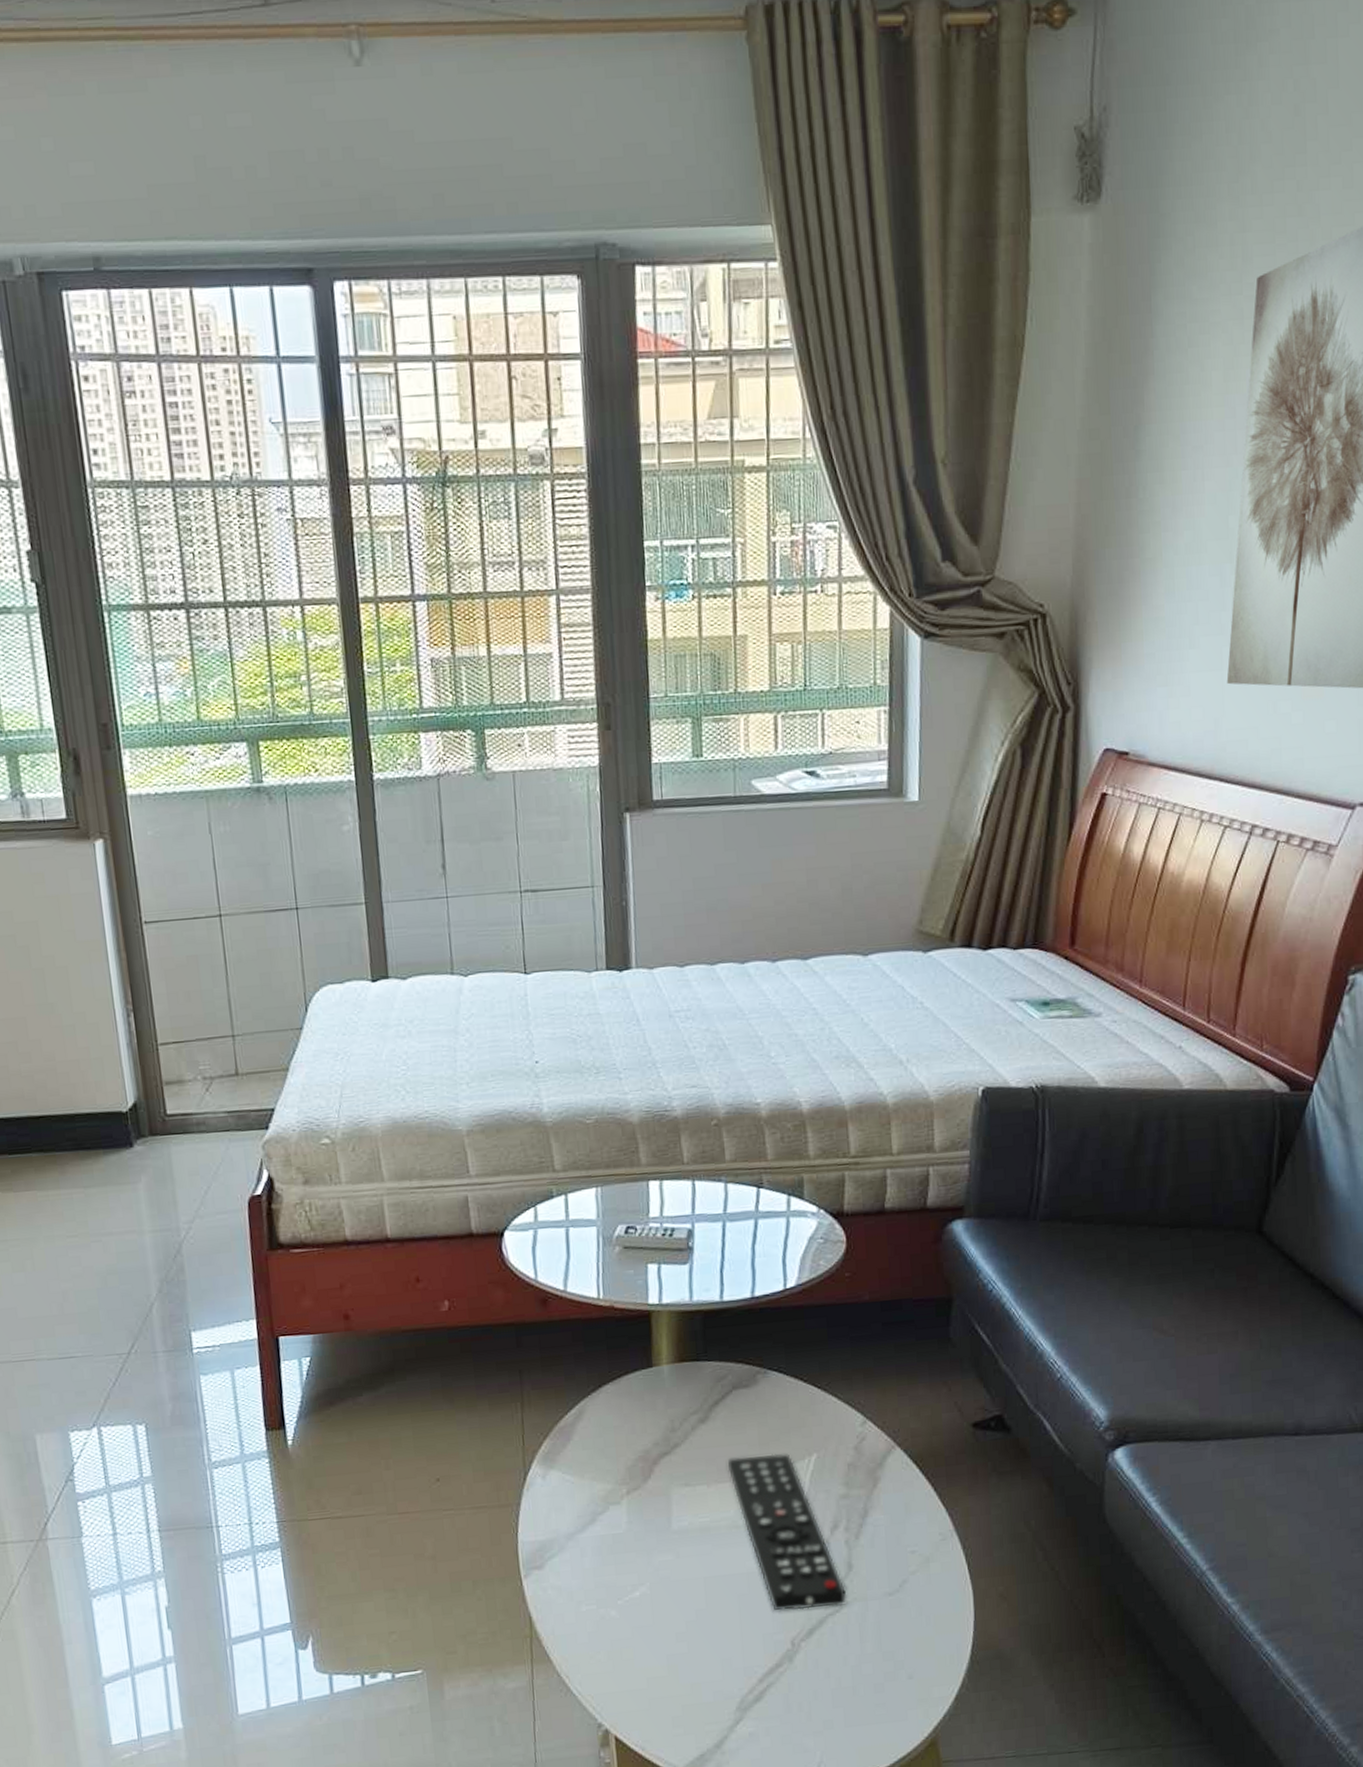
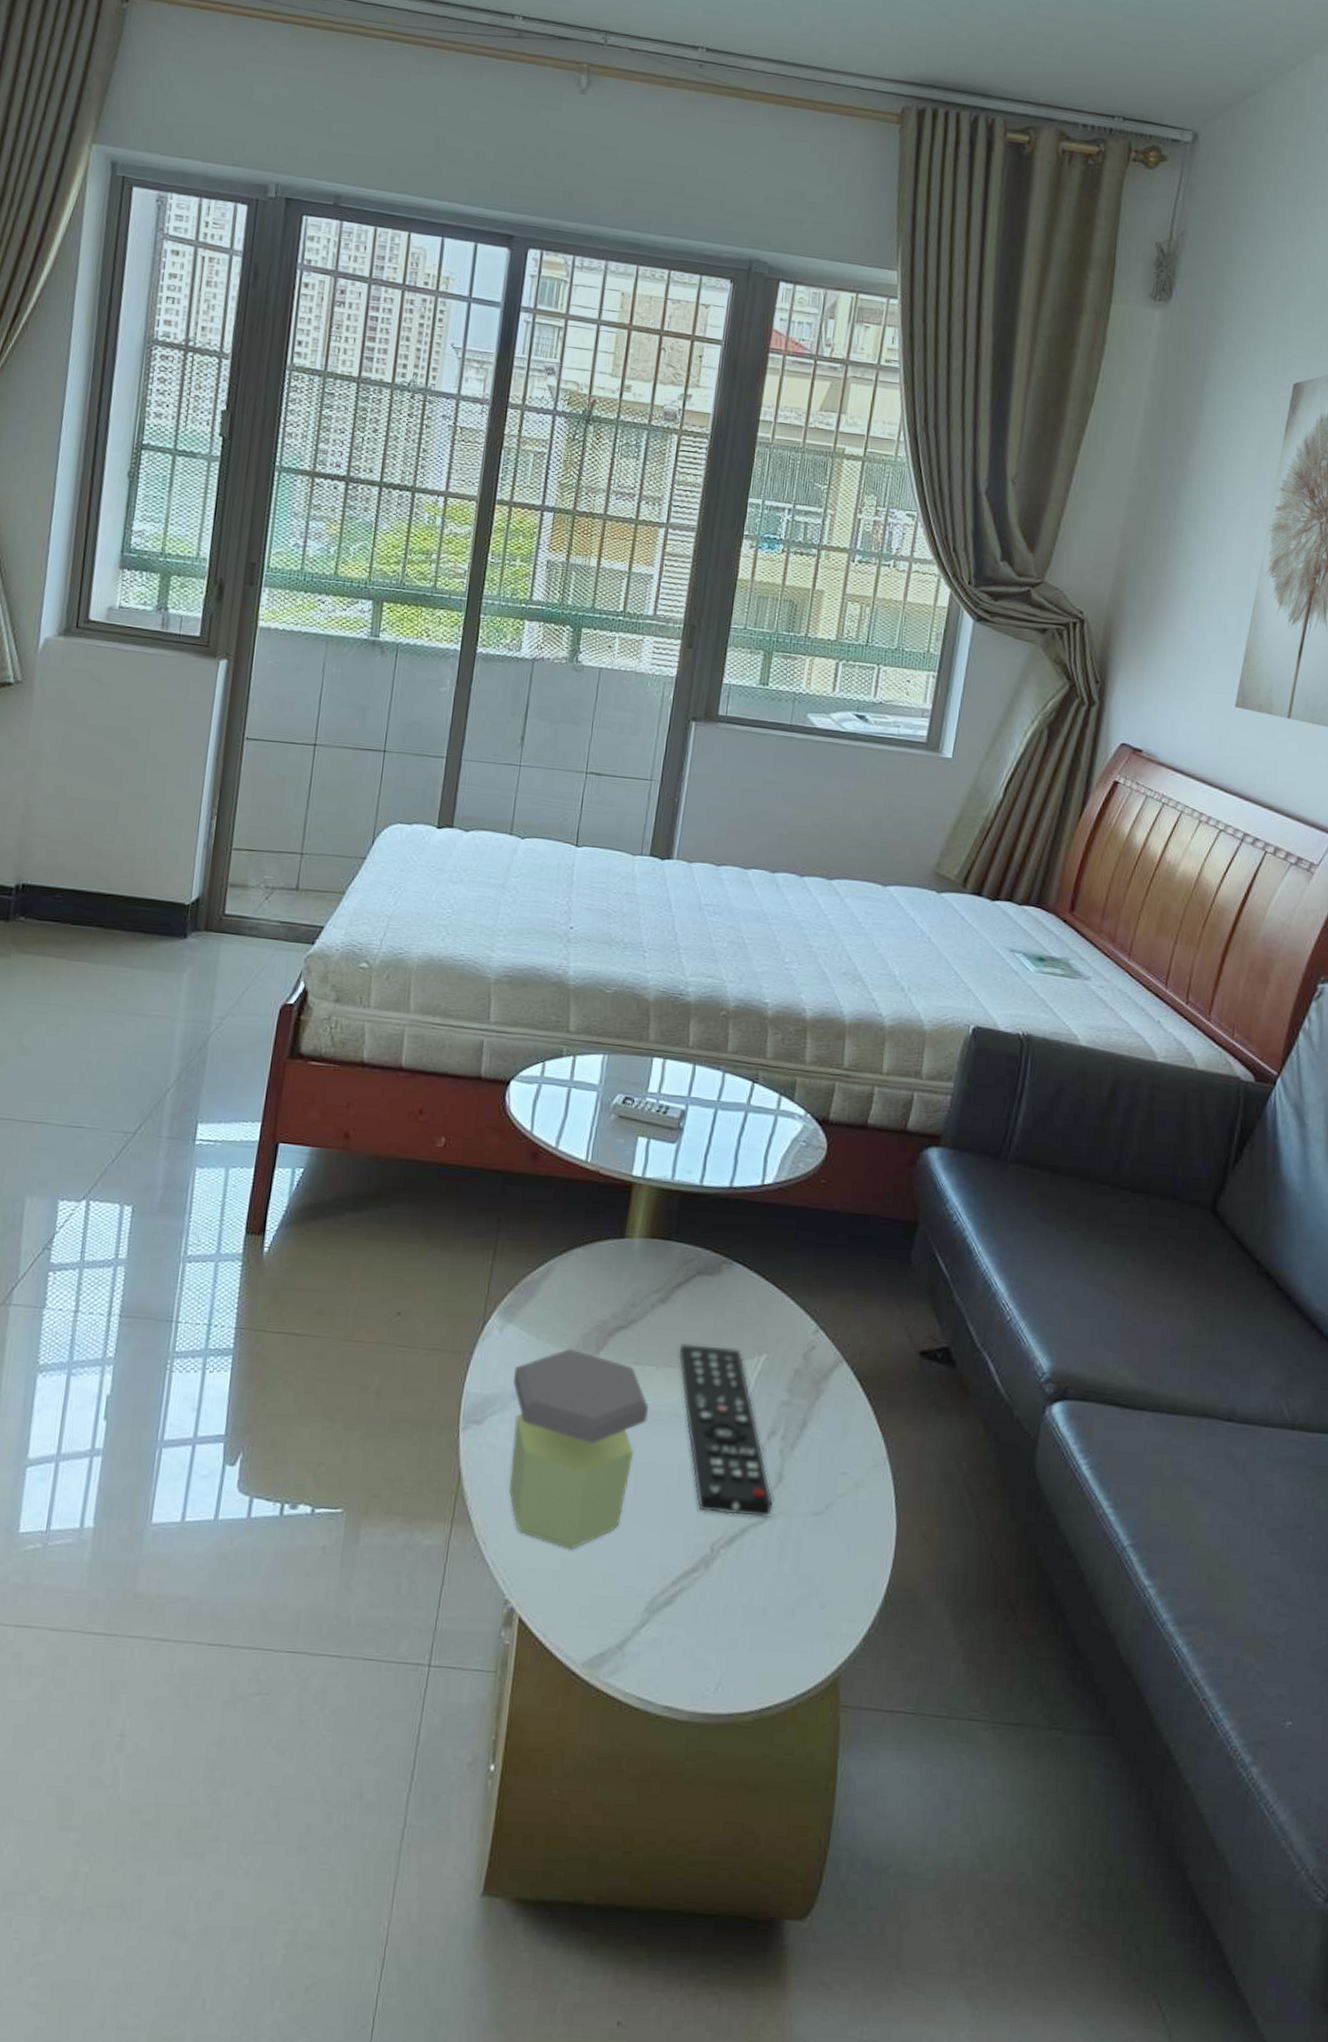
jar: none [565,1482,708,1668] -> present [509,1348,649,1549]

